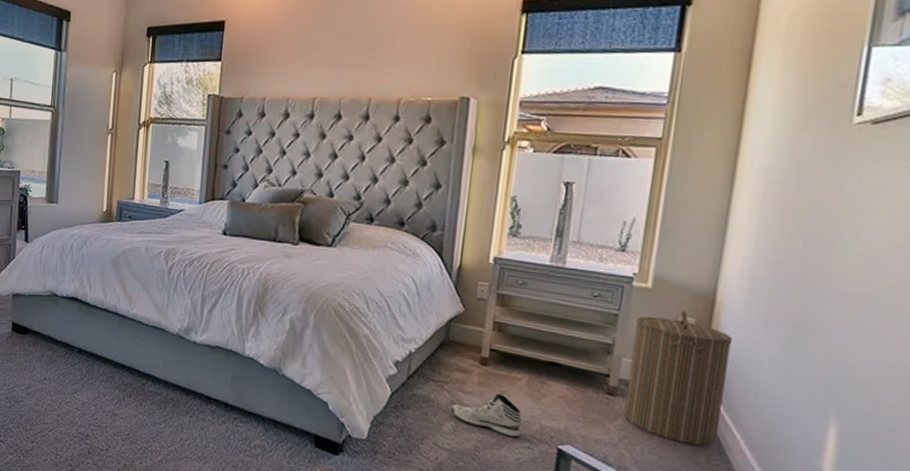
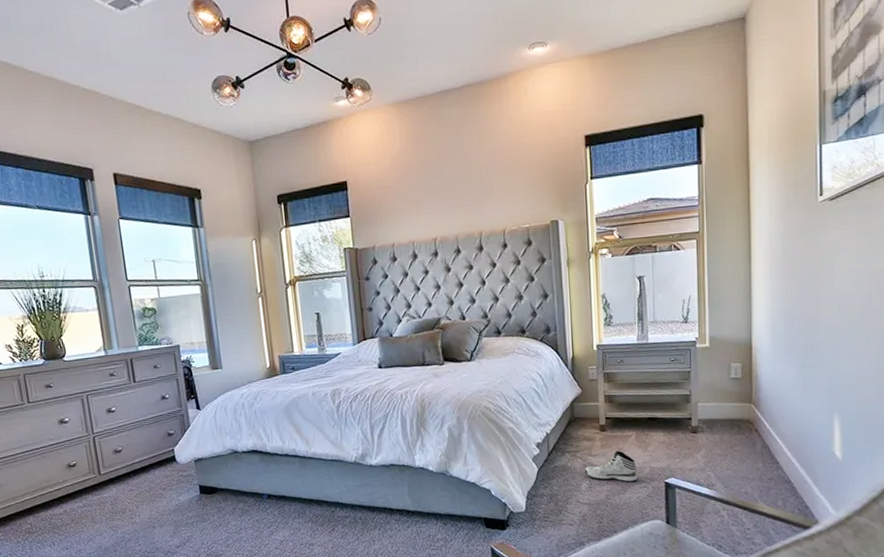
laundry hamper: present [623,310,732,446] -> none [703,359,768,457]

